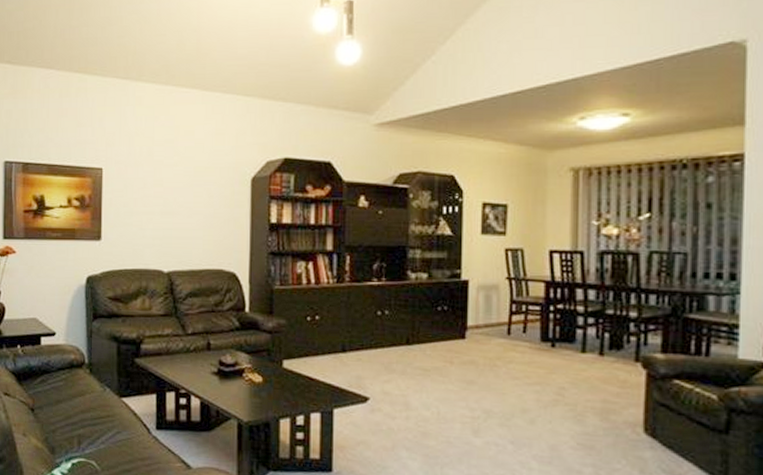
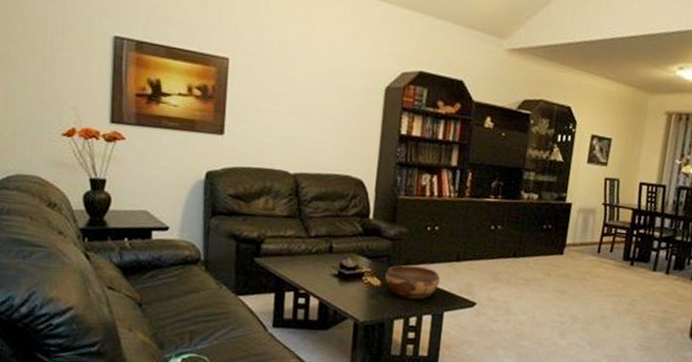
decorative bowl: none [267,359,326,398] -> present [385,265,441,301]

